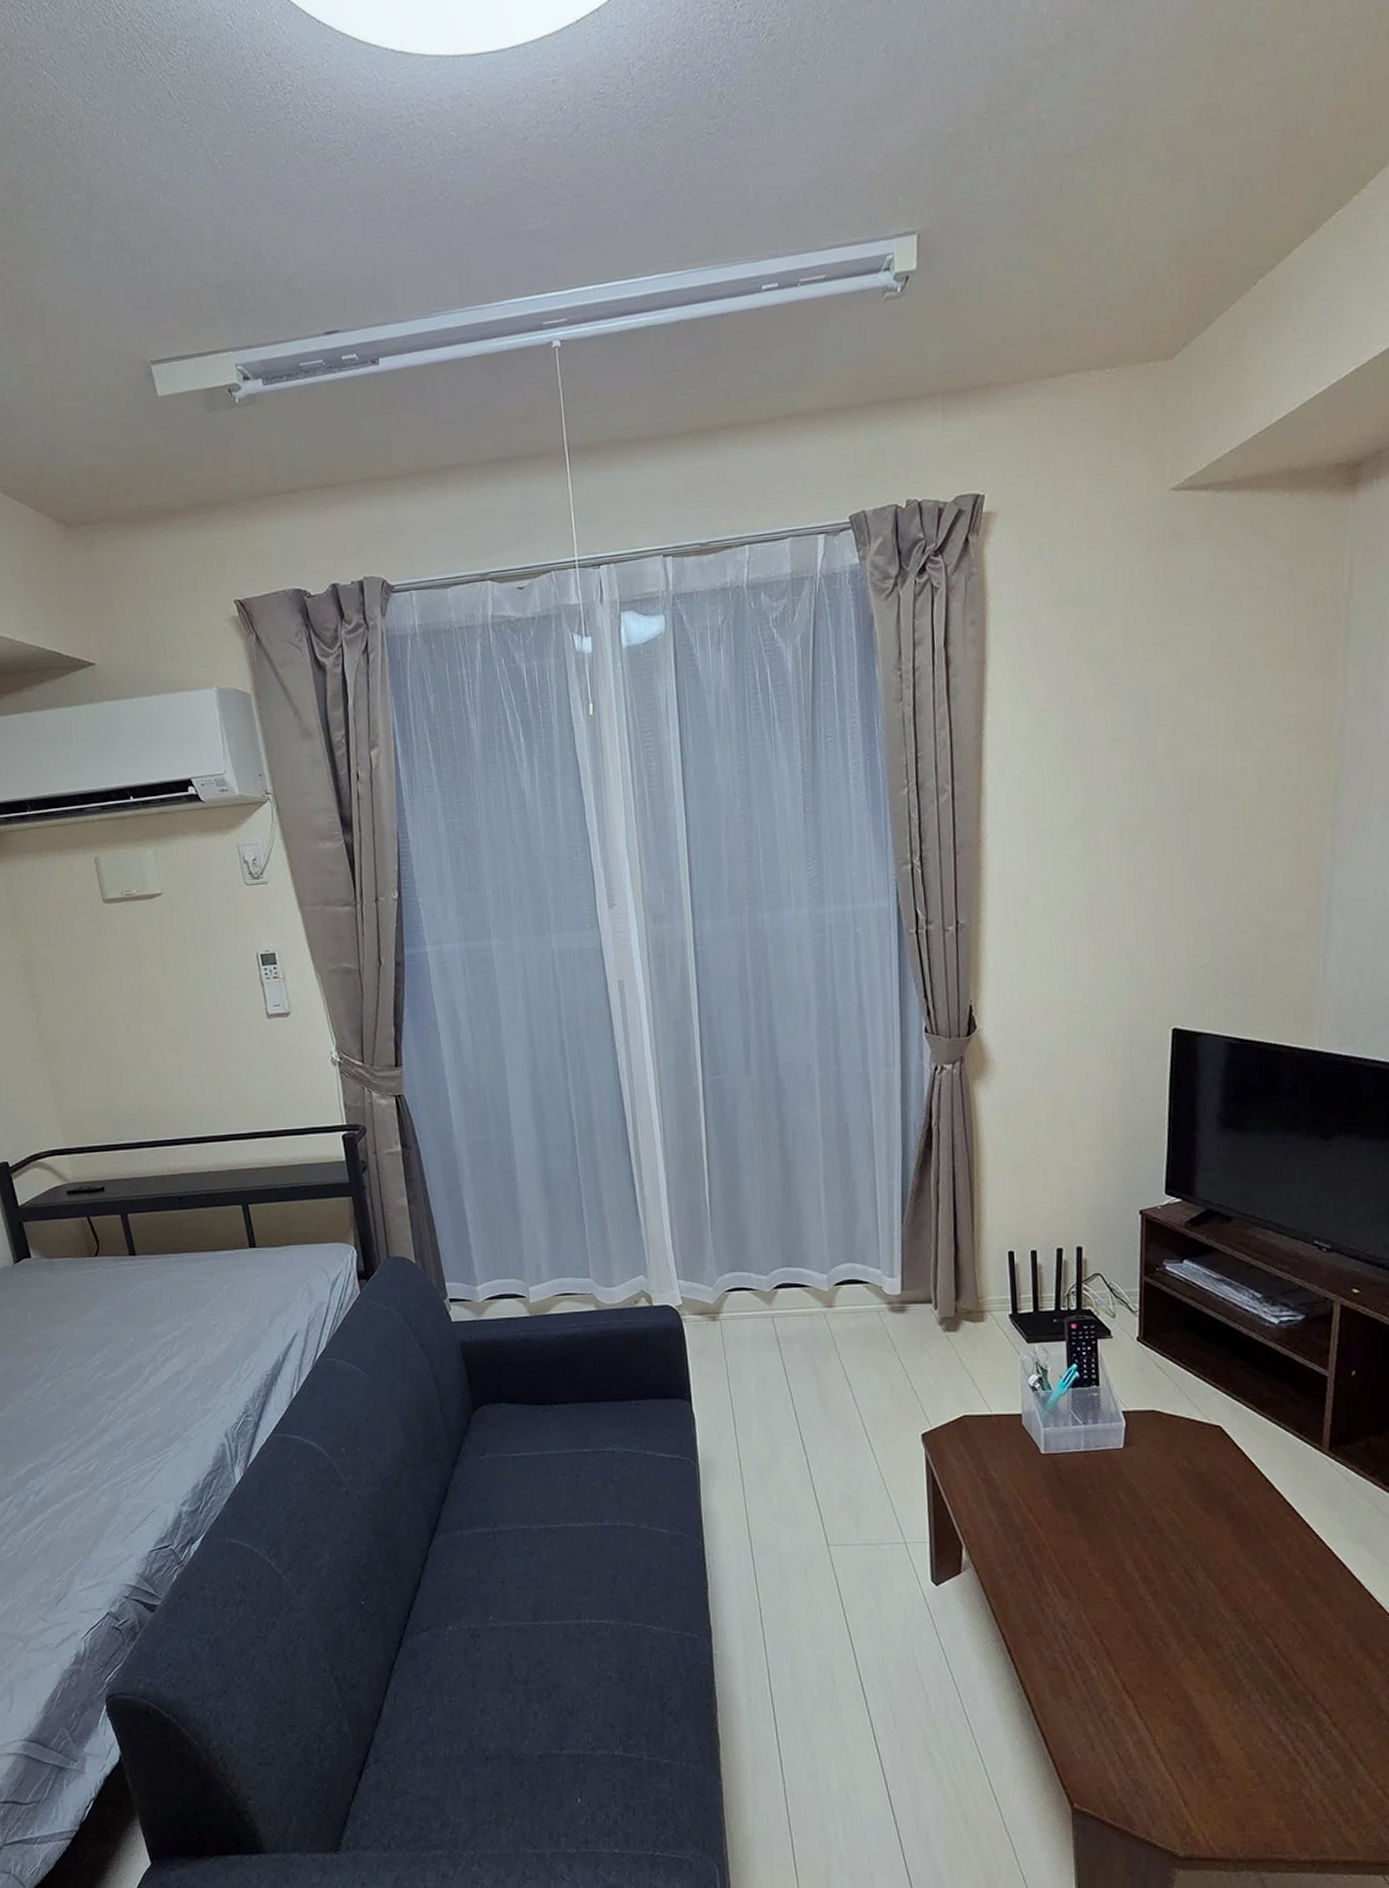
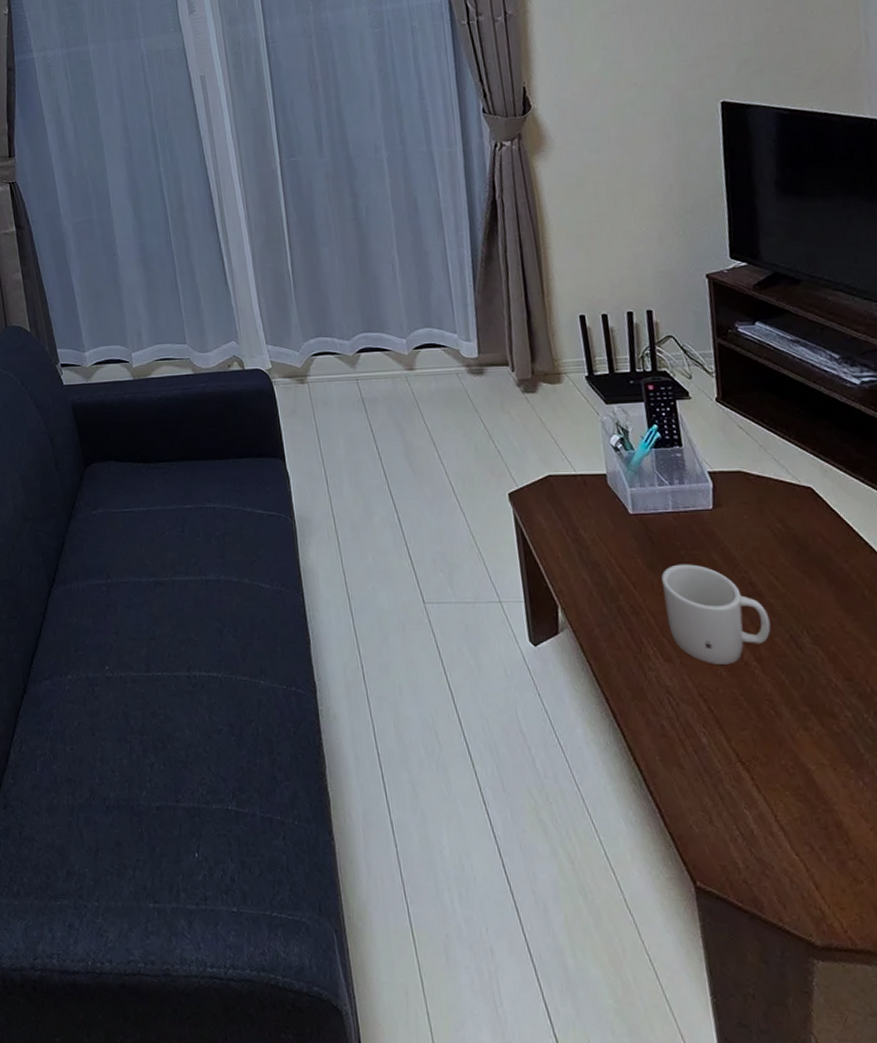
mug: none [1067,1502,1168,1599] -> present [661,564,771,665]

